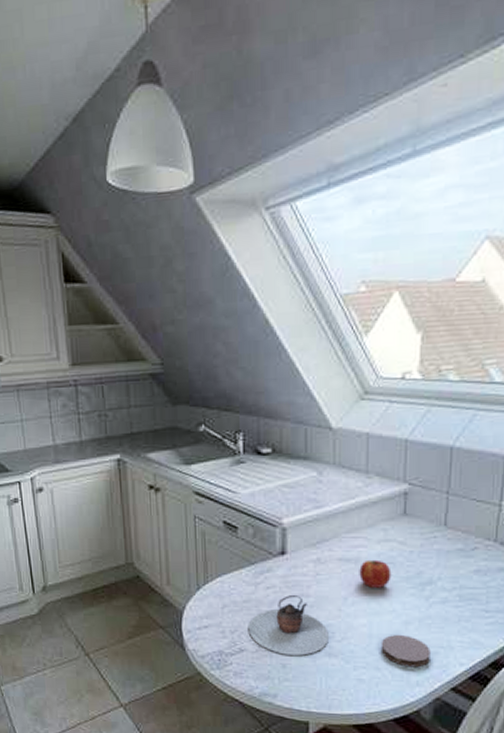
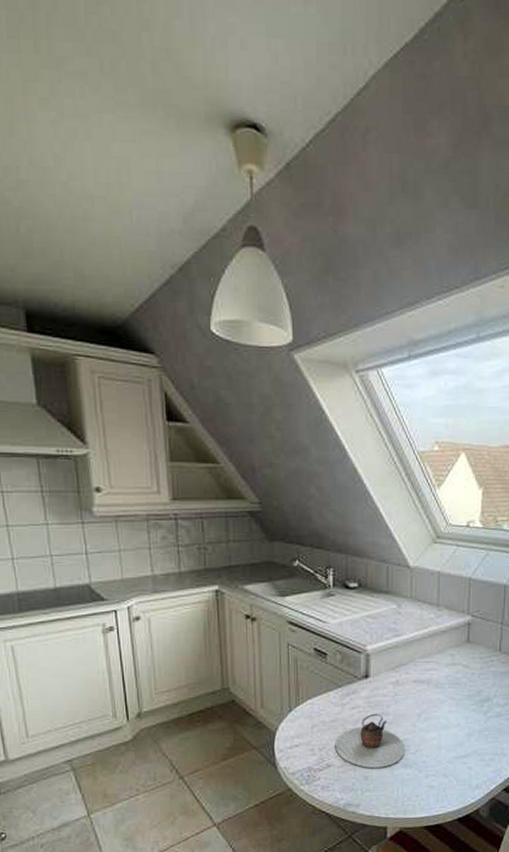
fruit: present [359,559,392,588] -> none [431,681,457,705]
coaster: present [380,635,431,668] -> none [448,746,488,773]

